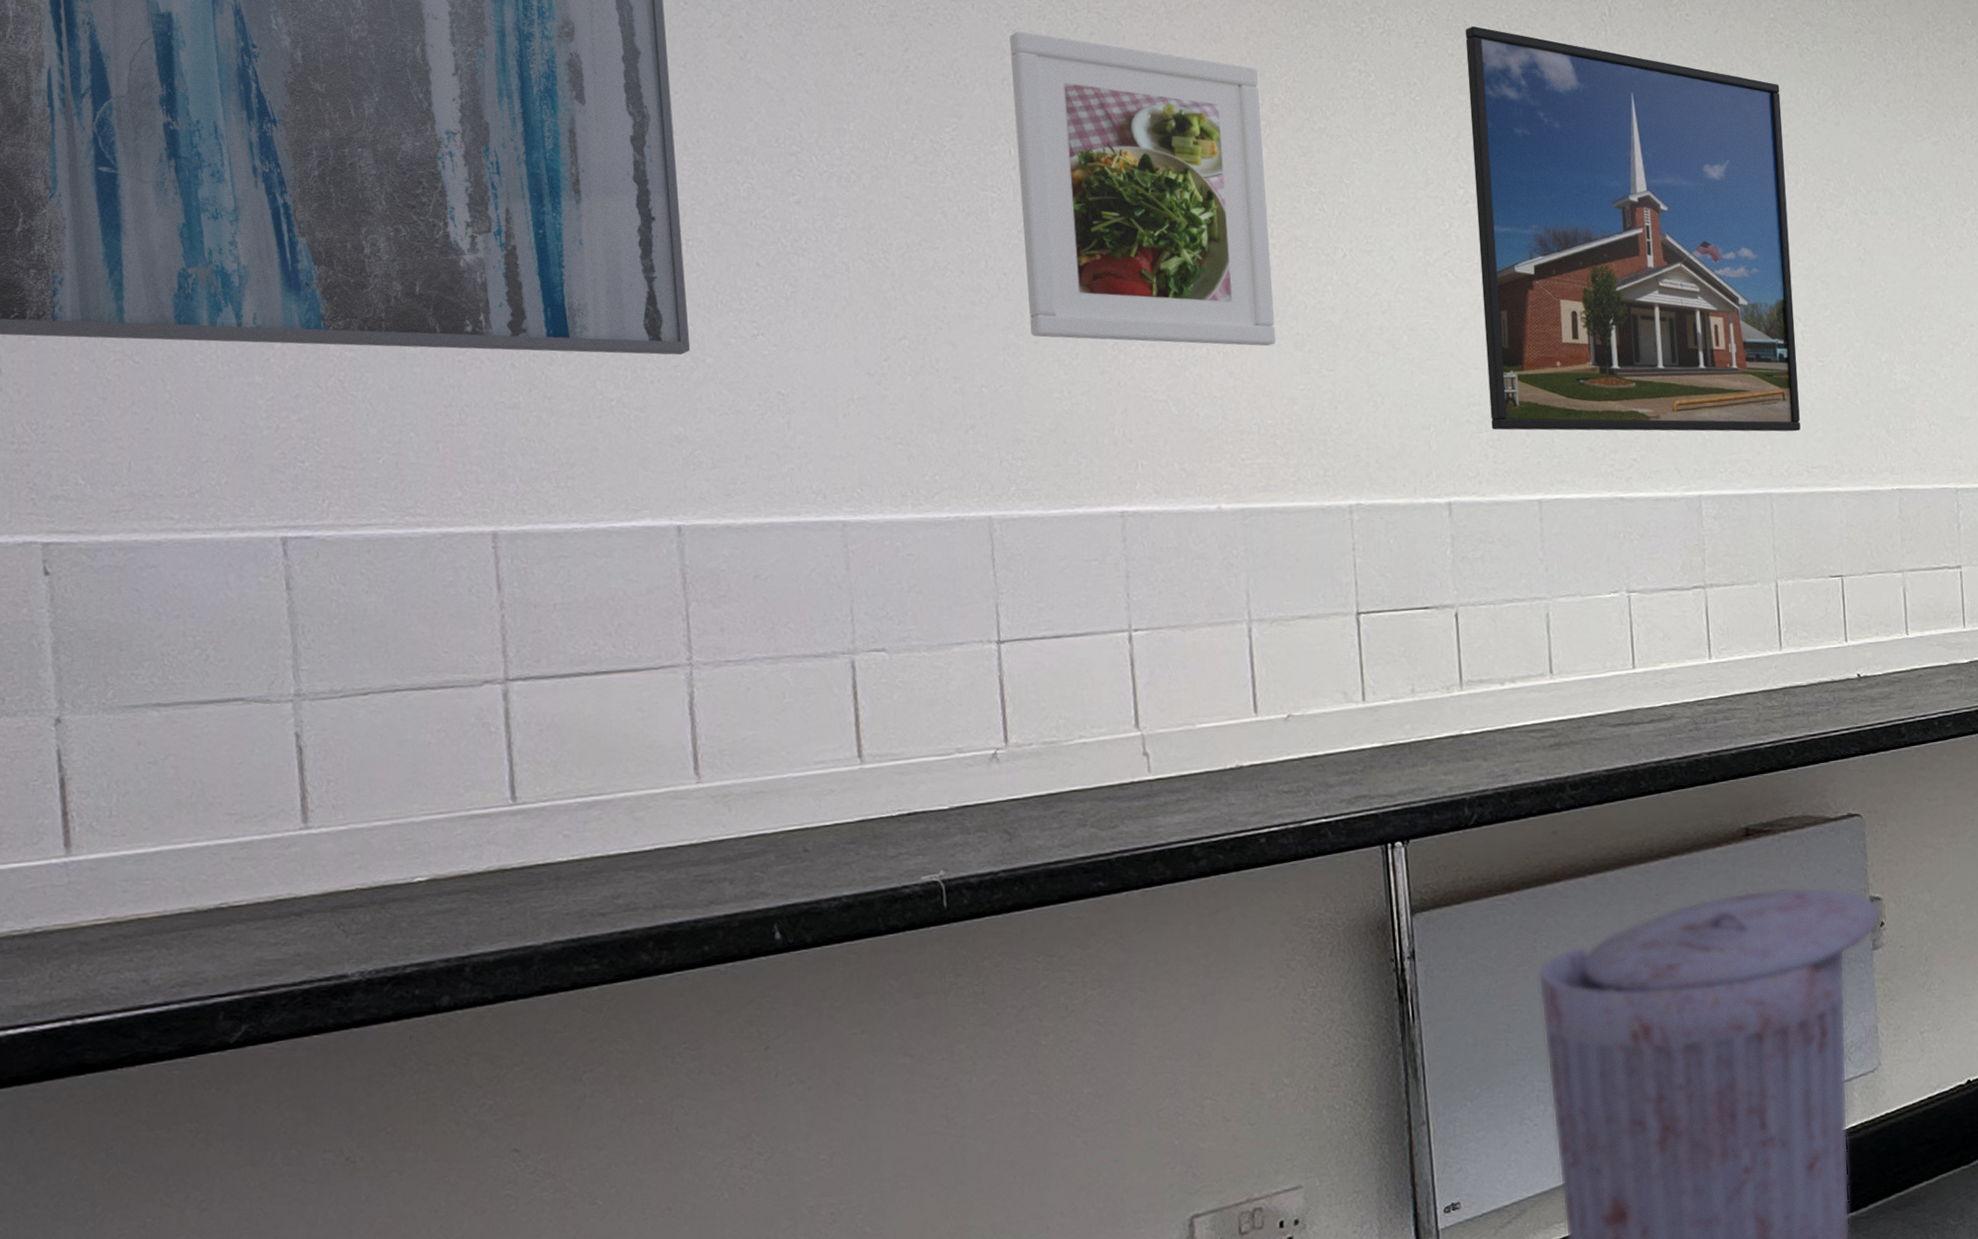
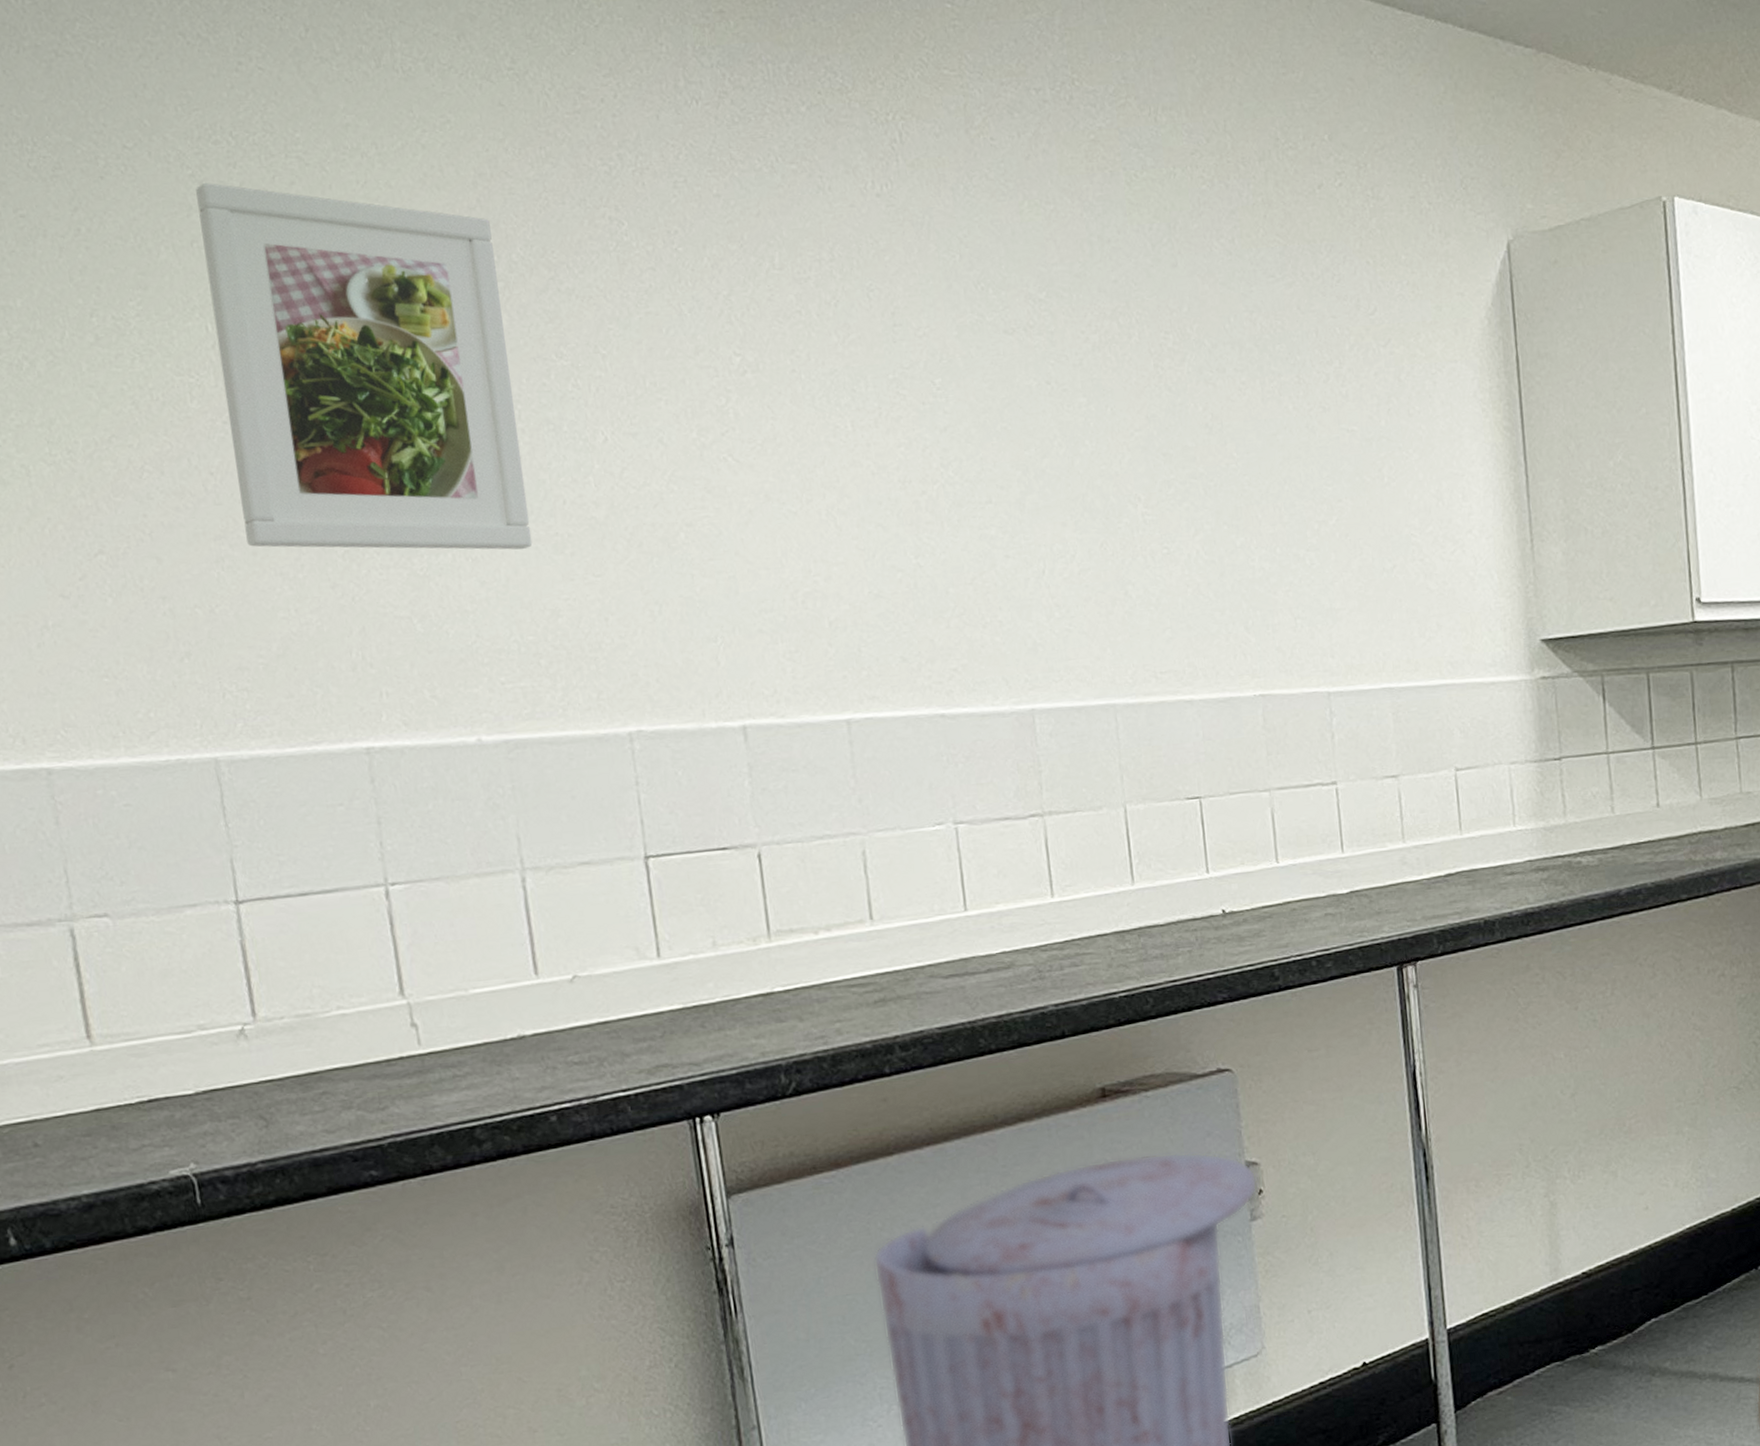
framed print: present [1465,26,1801,432] -> none [731,160,1146,640]

